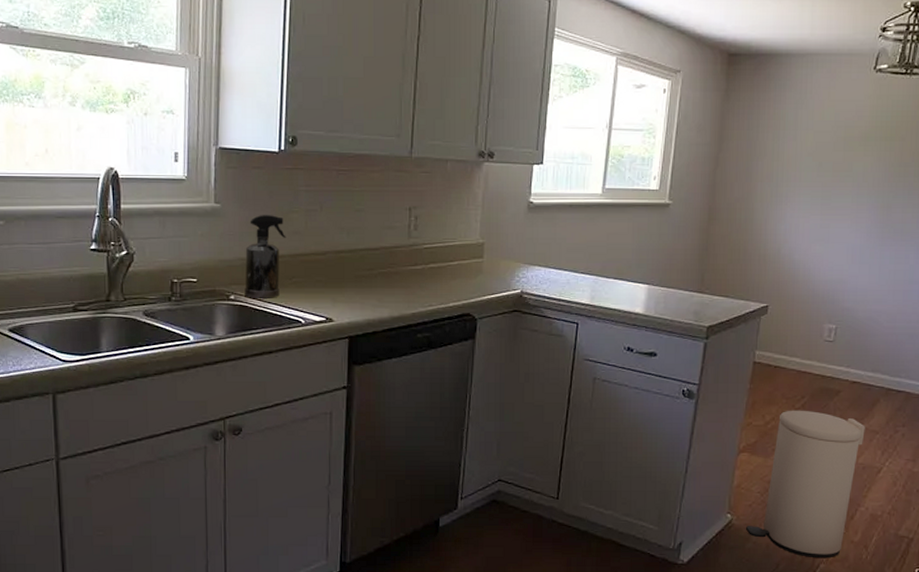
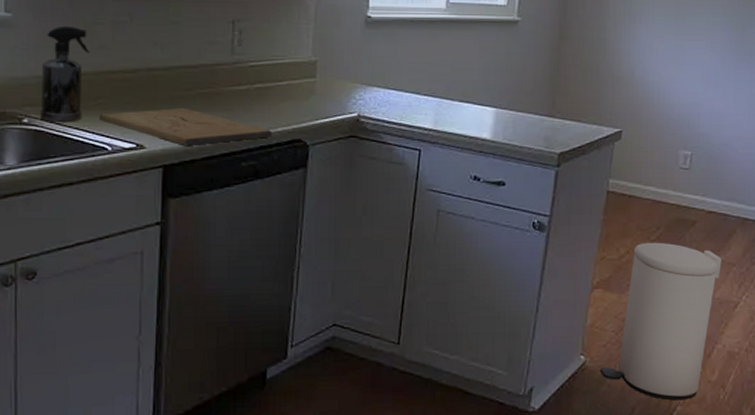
cutting board: none [293,285,444,320] -> present [98,107,272,147]

